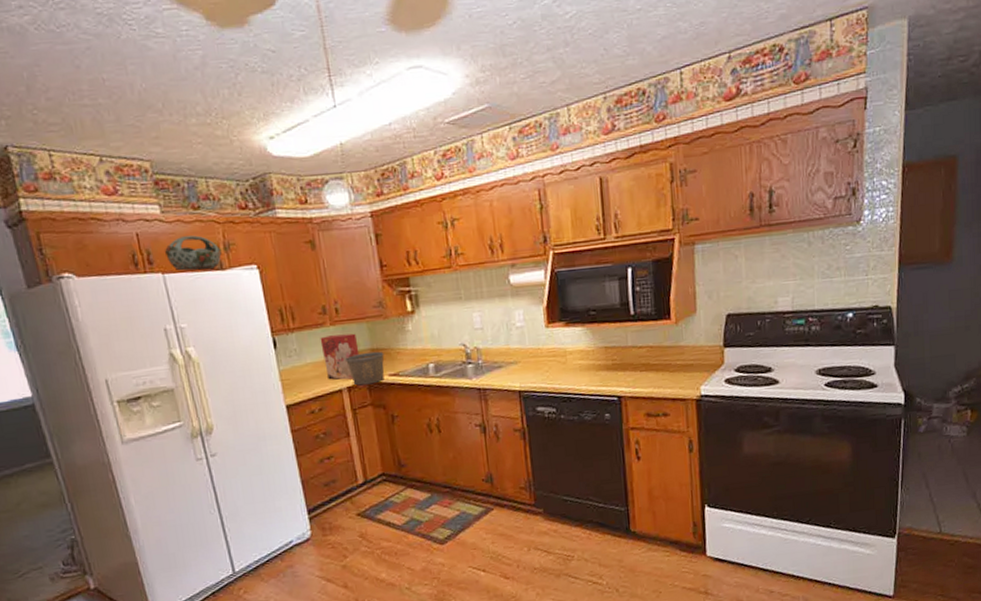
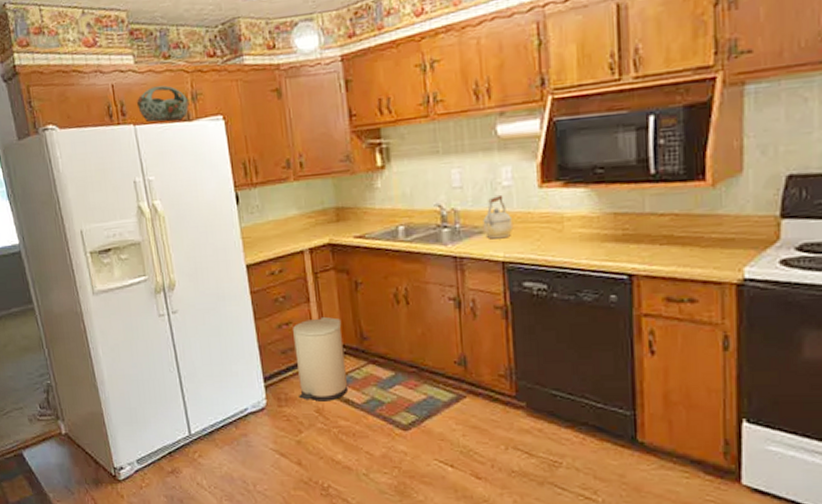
cereal box: present [320,333,360,380] -> none [283,190,323,241]
pedal bin: none [334,448,388,527] -> present [293,316,347,402]
basket: present [345,351,385,386] -> none [308,210,350,247]
kettle: none [500,334,527,372] -> present [482,194,514,239]

